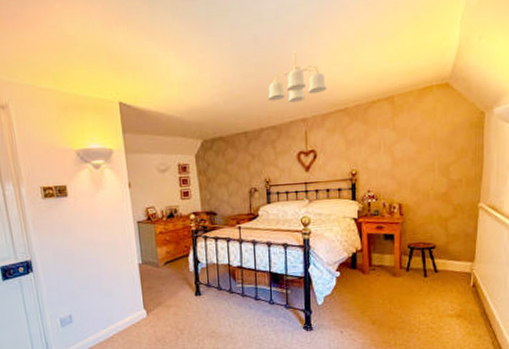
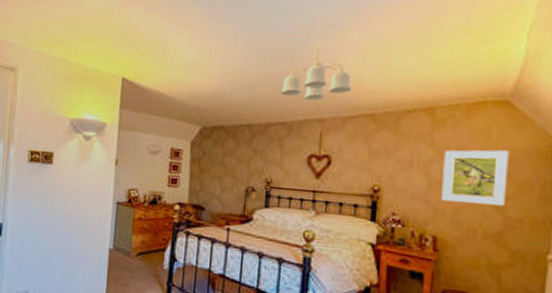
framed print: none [403,125,450,174] -> present [441,149,510,206]

